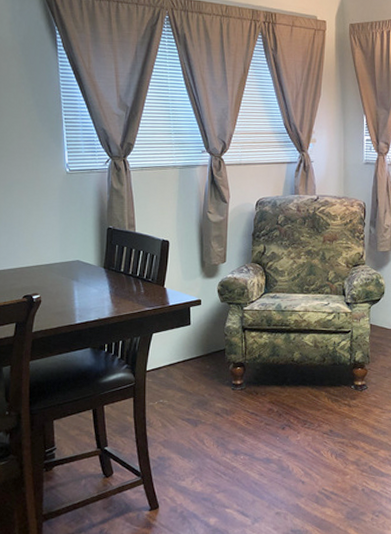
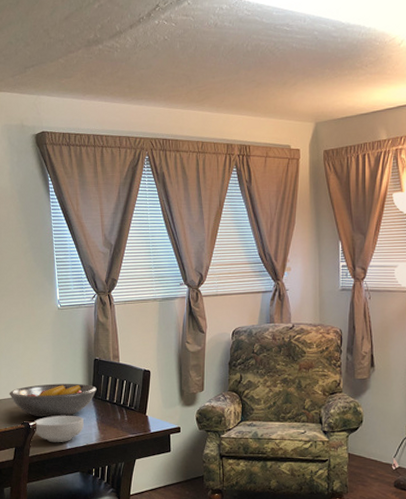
fruit bowl: none [8,253,110,290] -> present [9,383,97,418]
cereal bowl: none [37,288,95,317] -> present [33,415,84,443]

